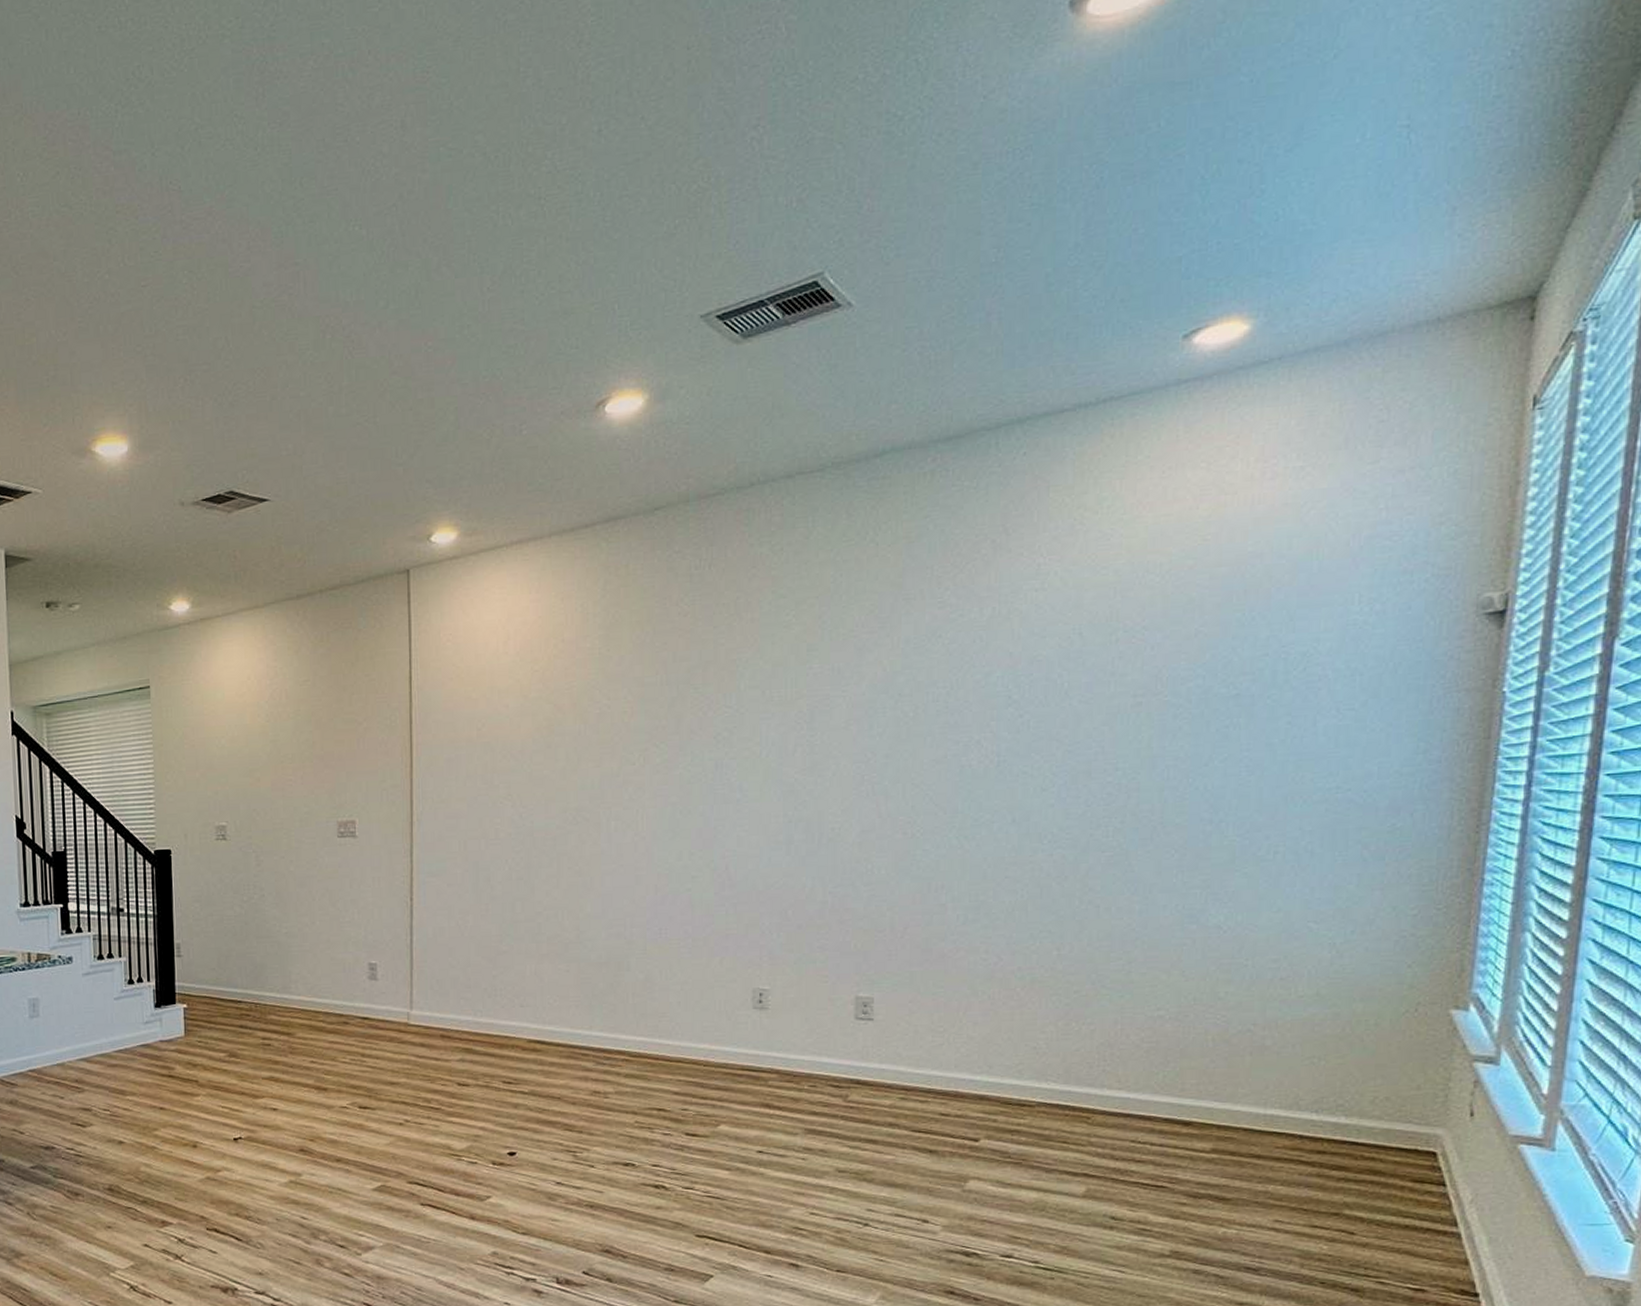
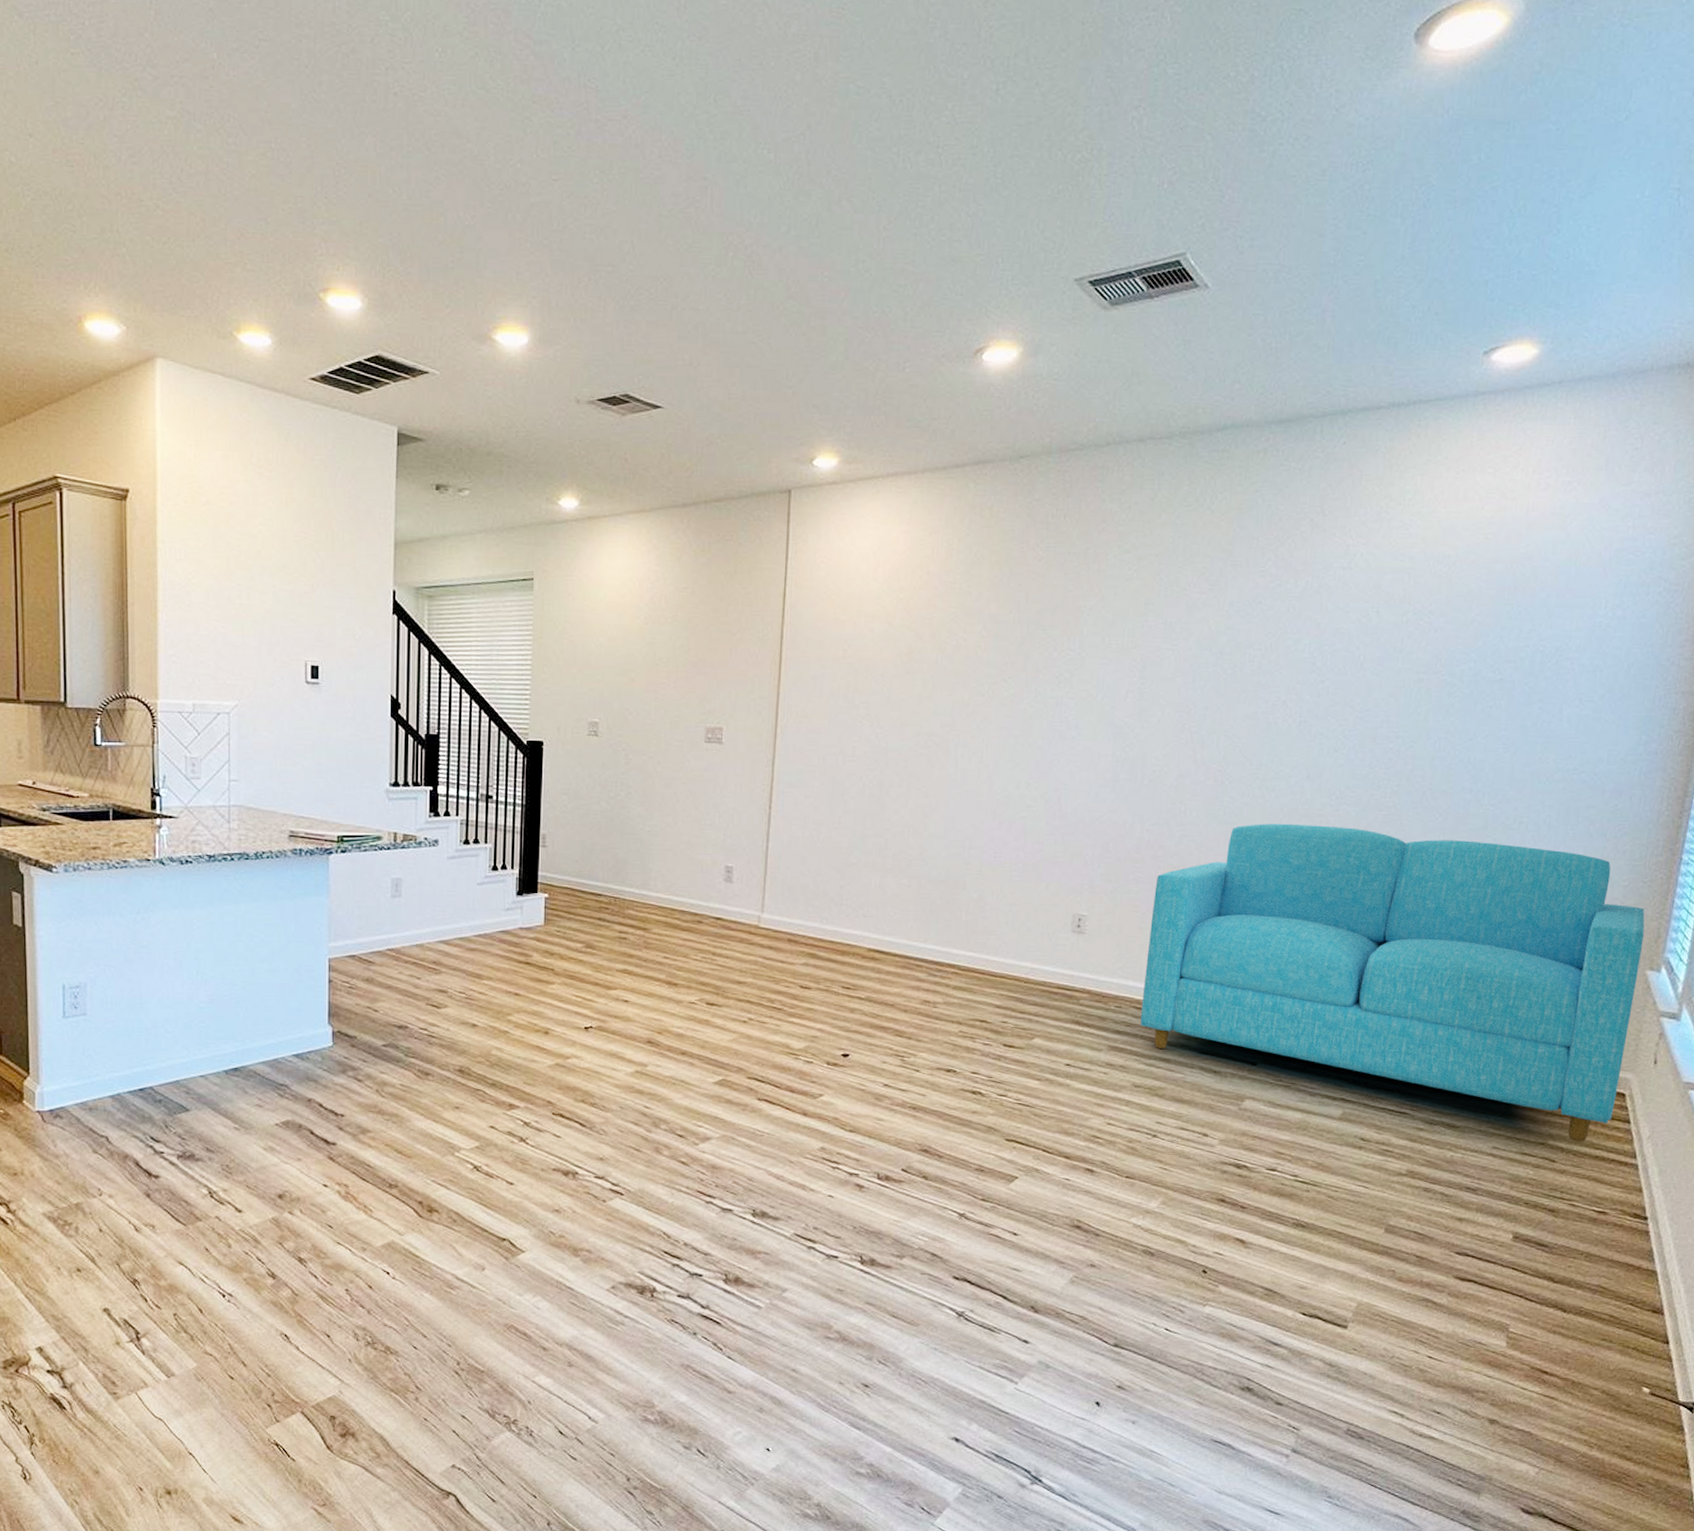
sofa: none [839,873,1444,1210] -> present [1140,823,1645,1142]

